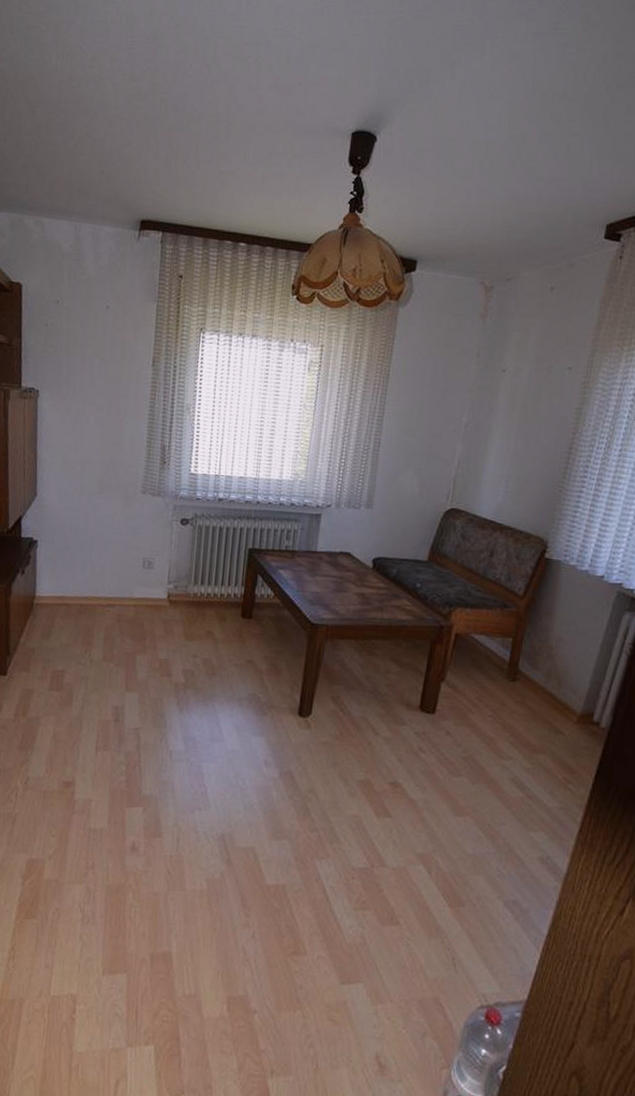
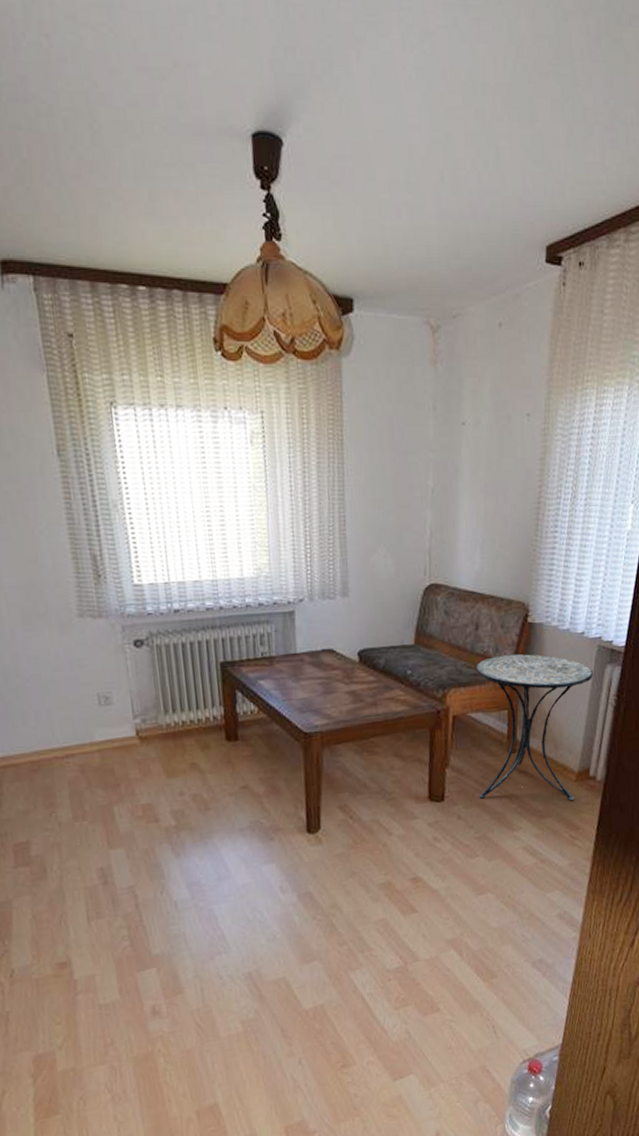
side table: none [472,584,610,743] -> present [475,653,594,801]

